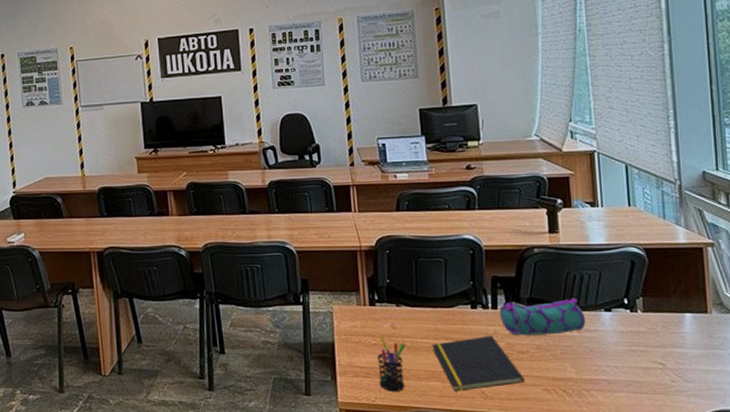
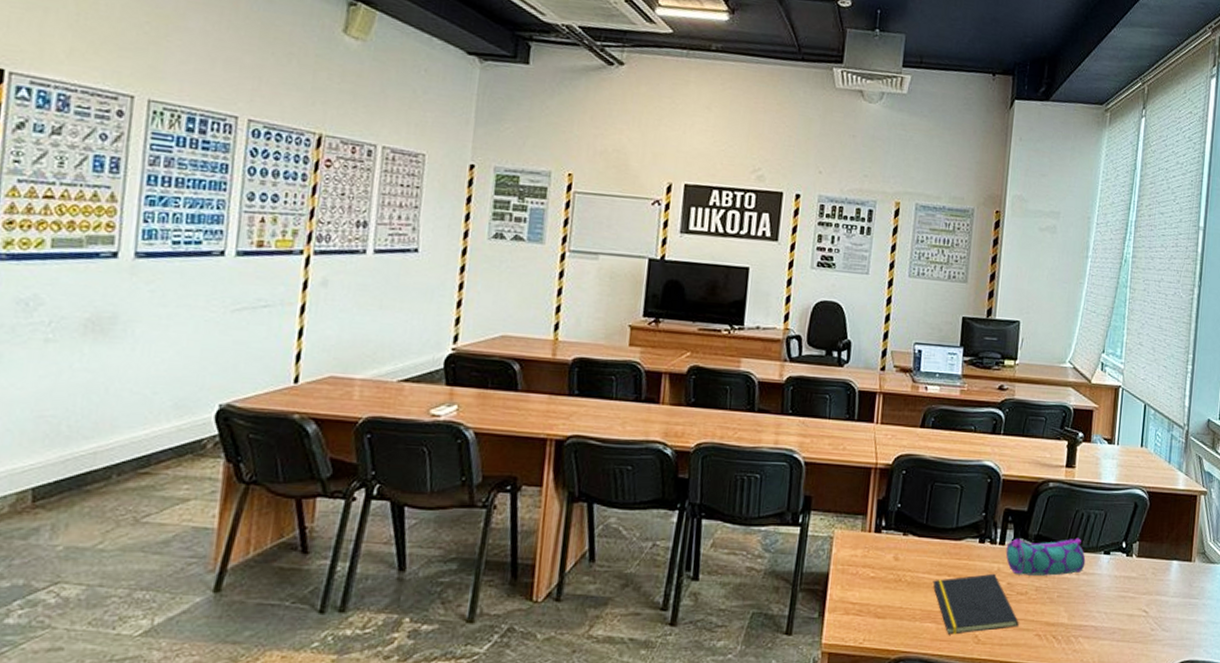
pen holder: present [377,336,406,391] -> none [870,569,906,633]

